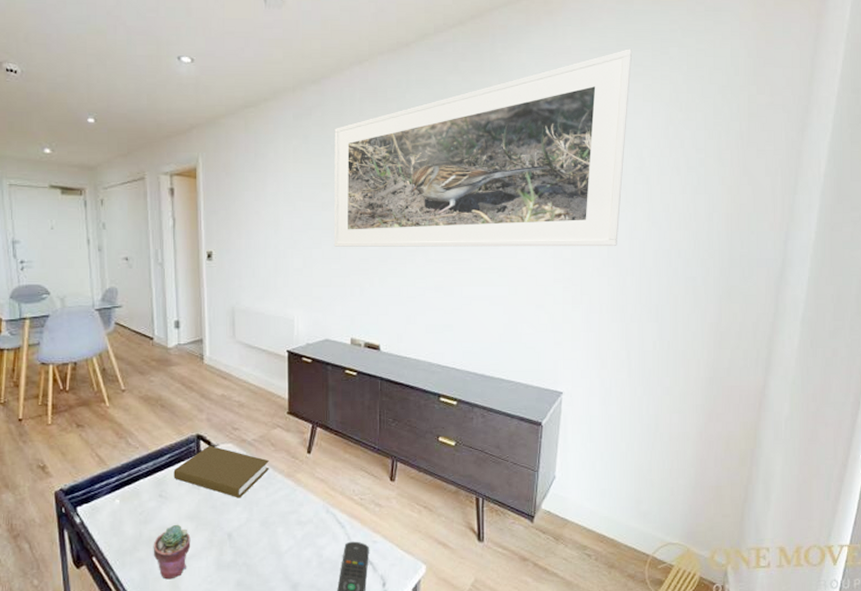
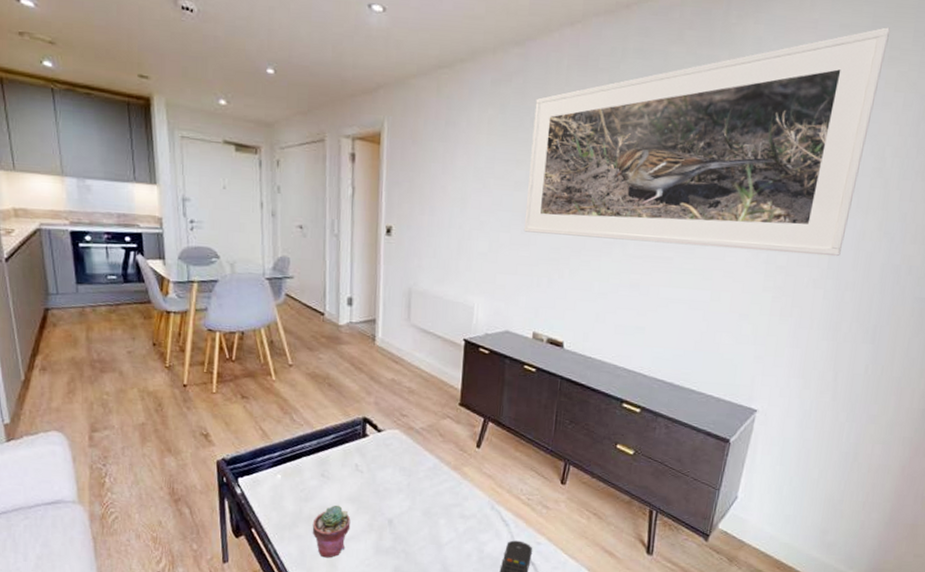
book: present [173,445,269,498] -> none [337,429,436,486]

